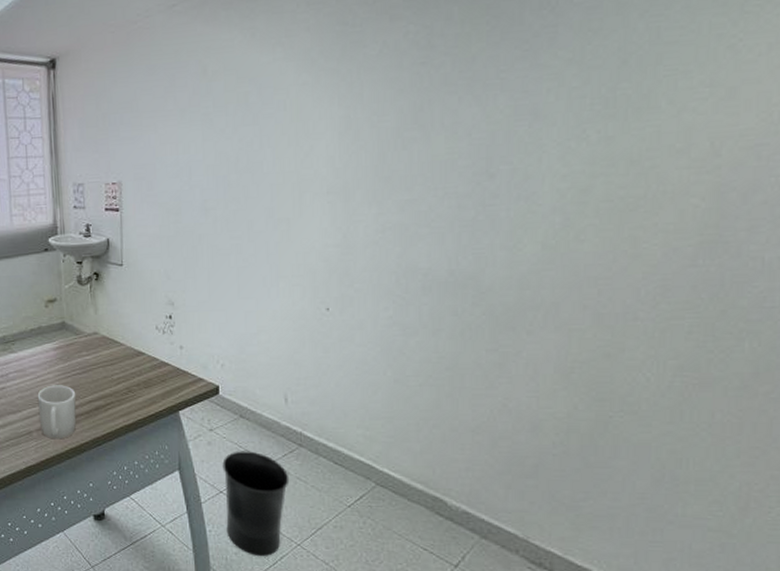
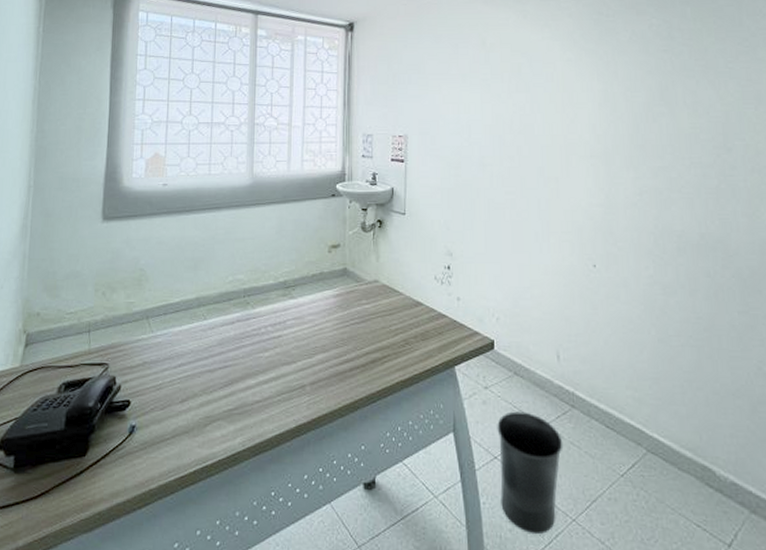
mug: present [37,385,77,440] -> none [313,334,353,395]

